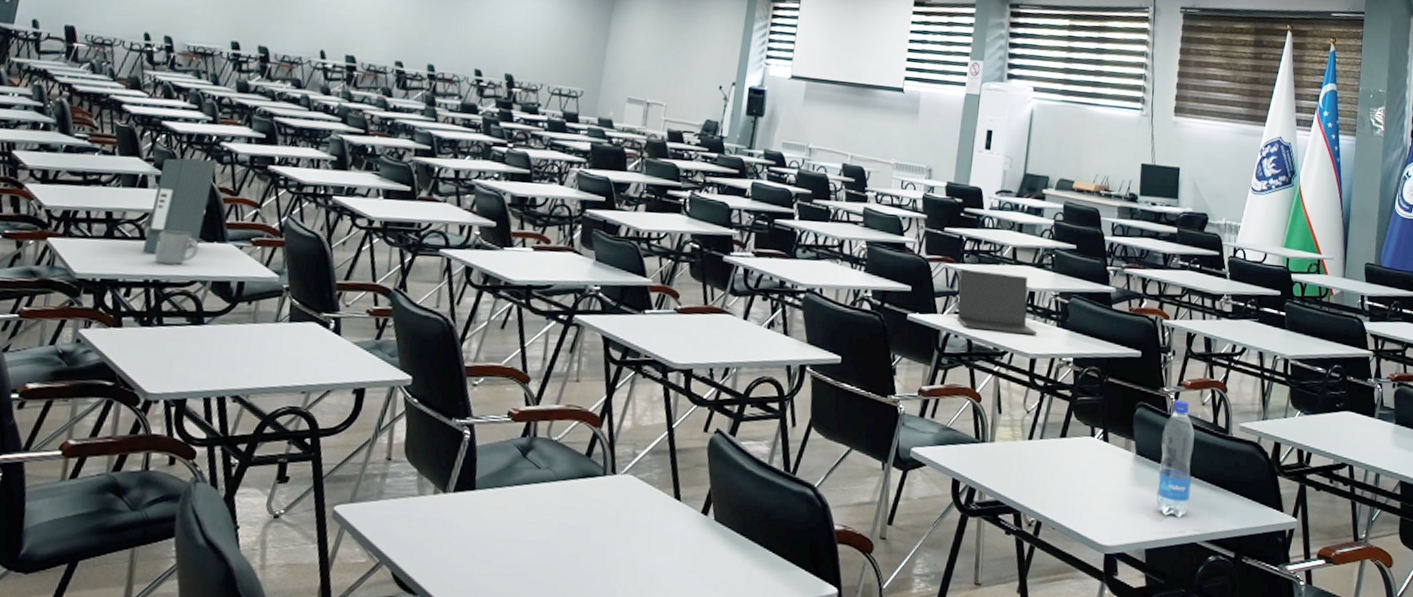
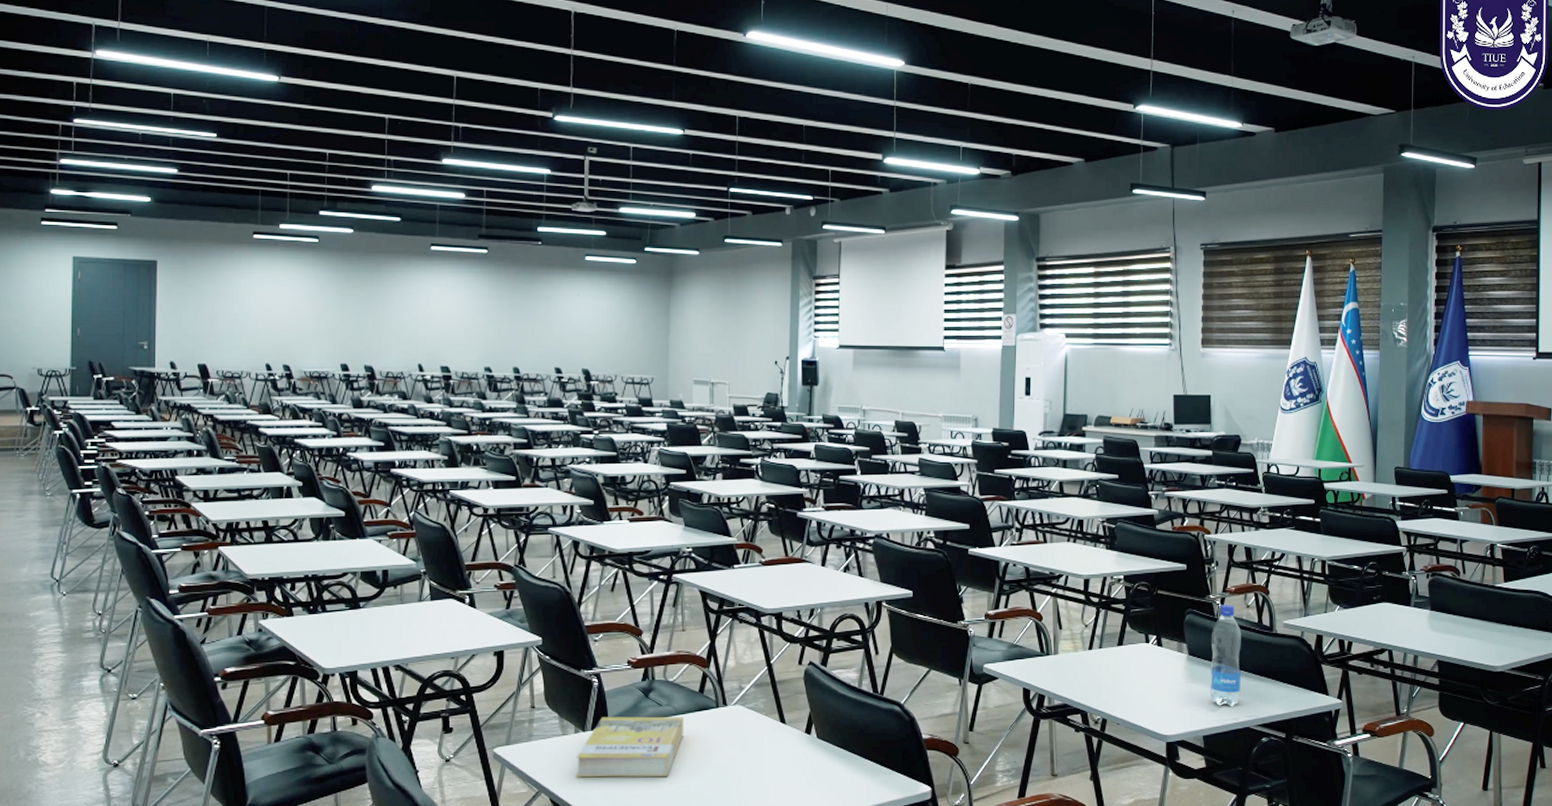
binder: present [142,157,217,254] -> none [298,467,347,553]
mug: present [153,230,199,265] -> none [309,532,345,561]
book: none [426,477,565,556] -> present [575,716,684,778]
laptop: present [957,269,1037,336] -> none [1012,505,1088,559]

